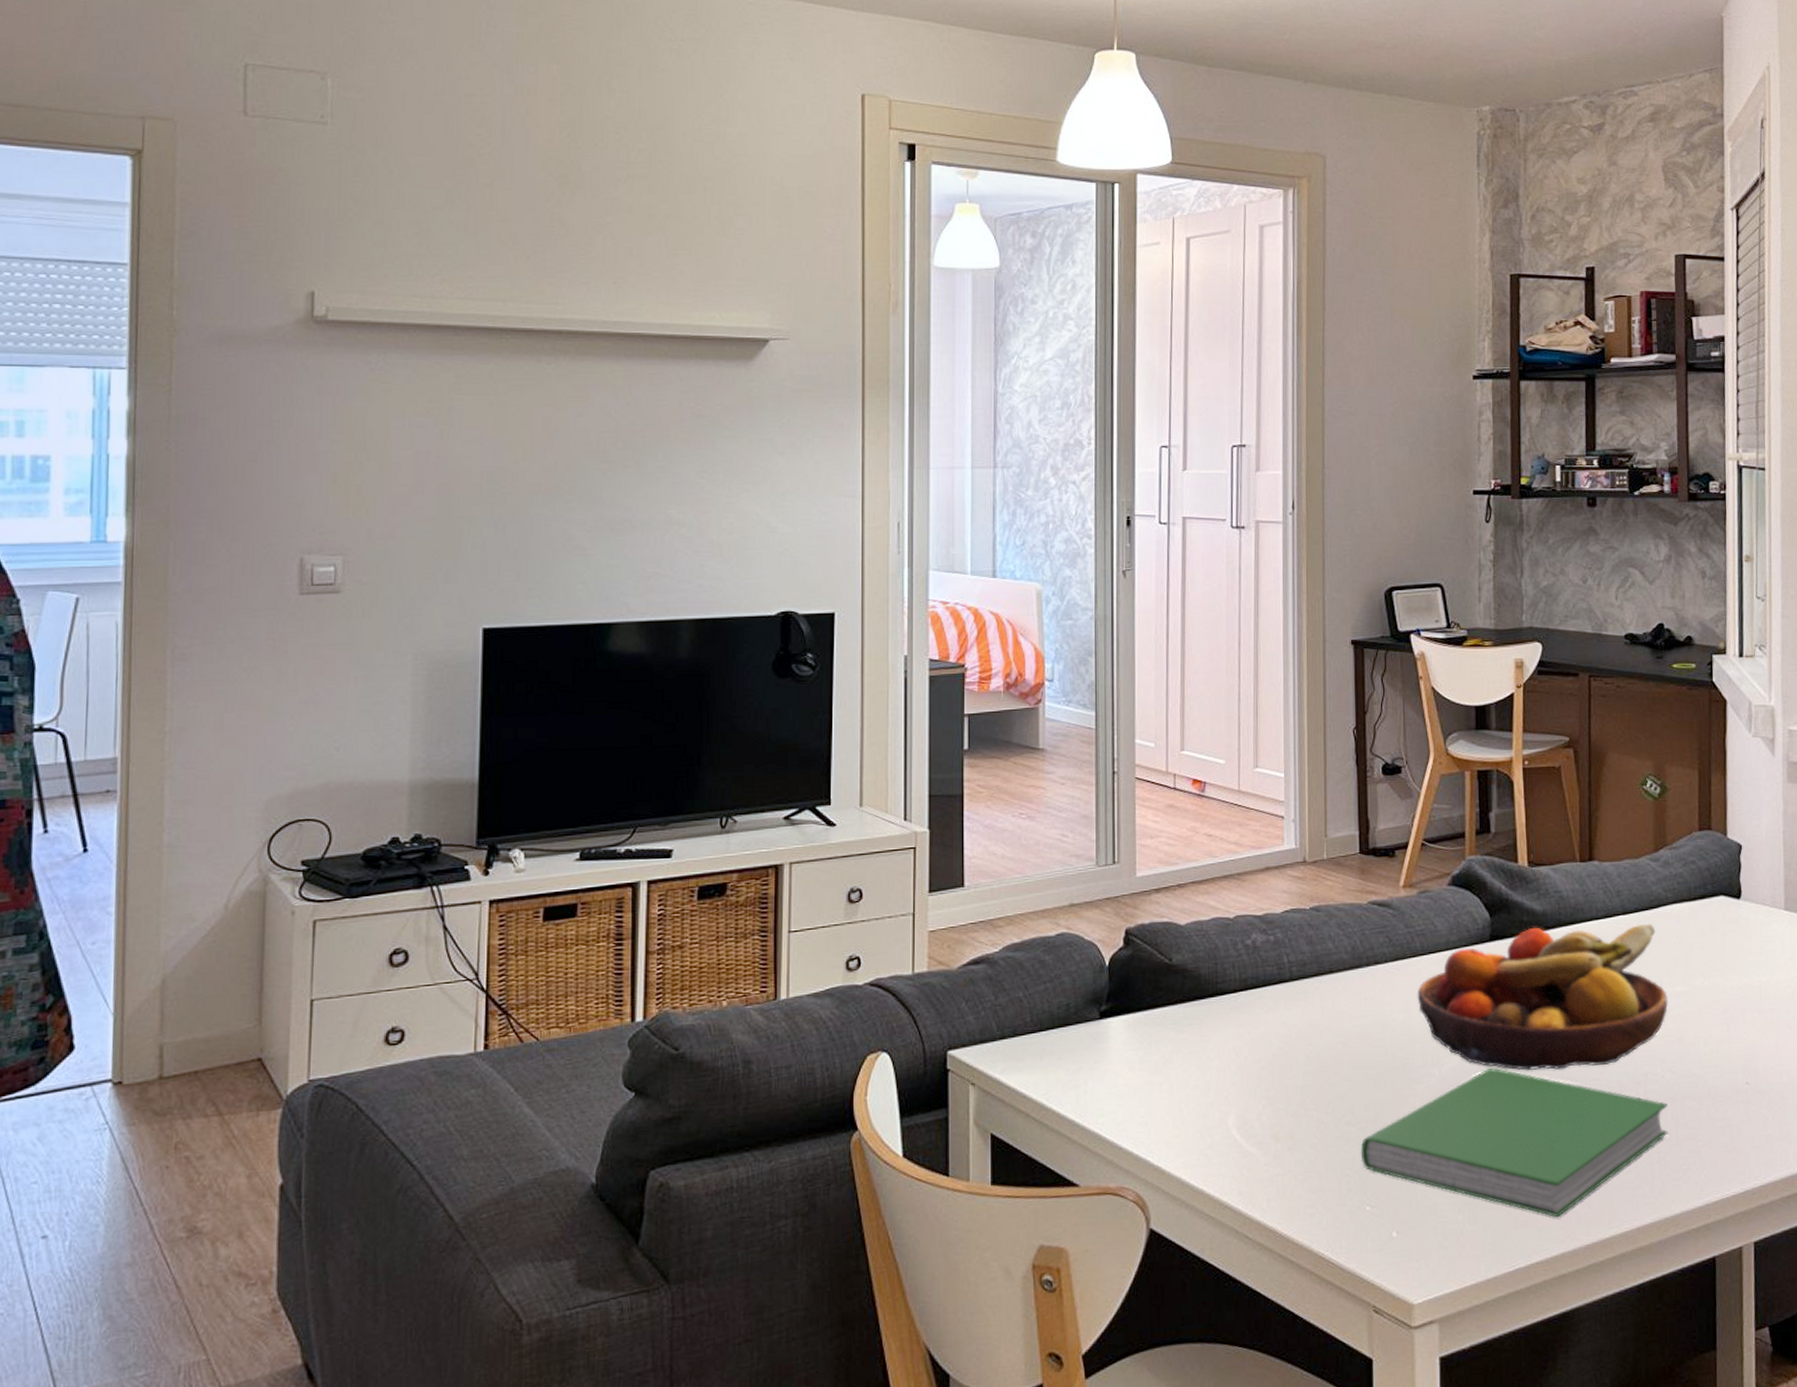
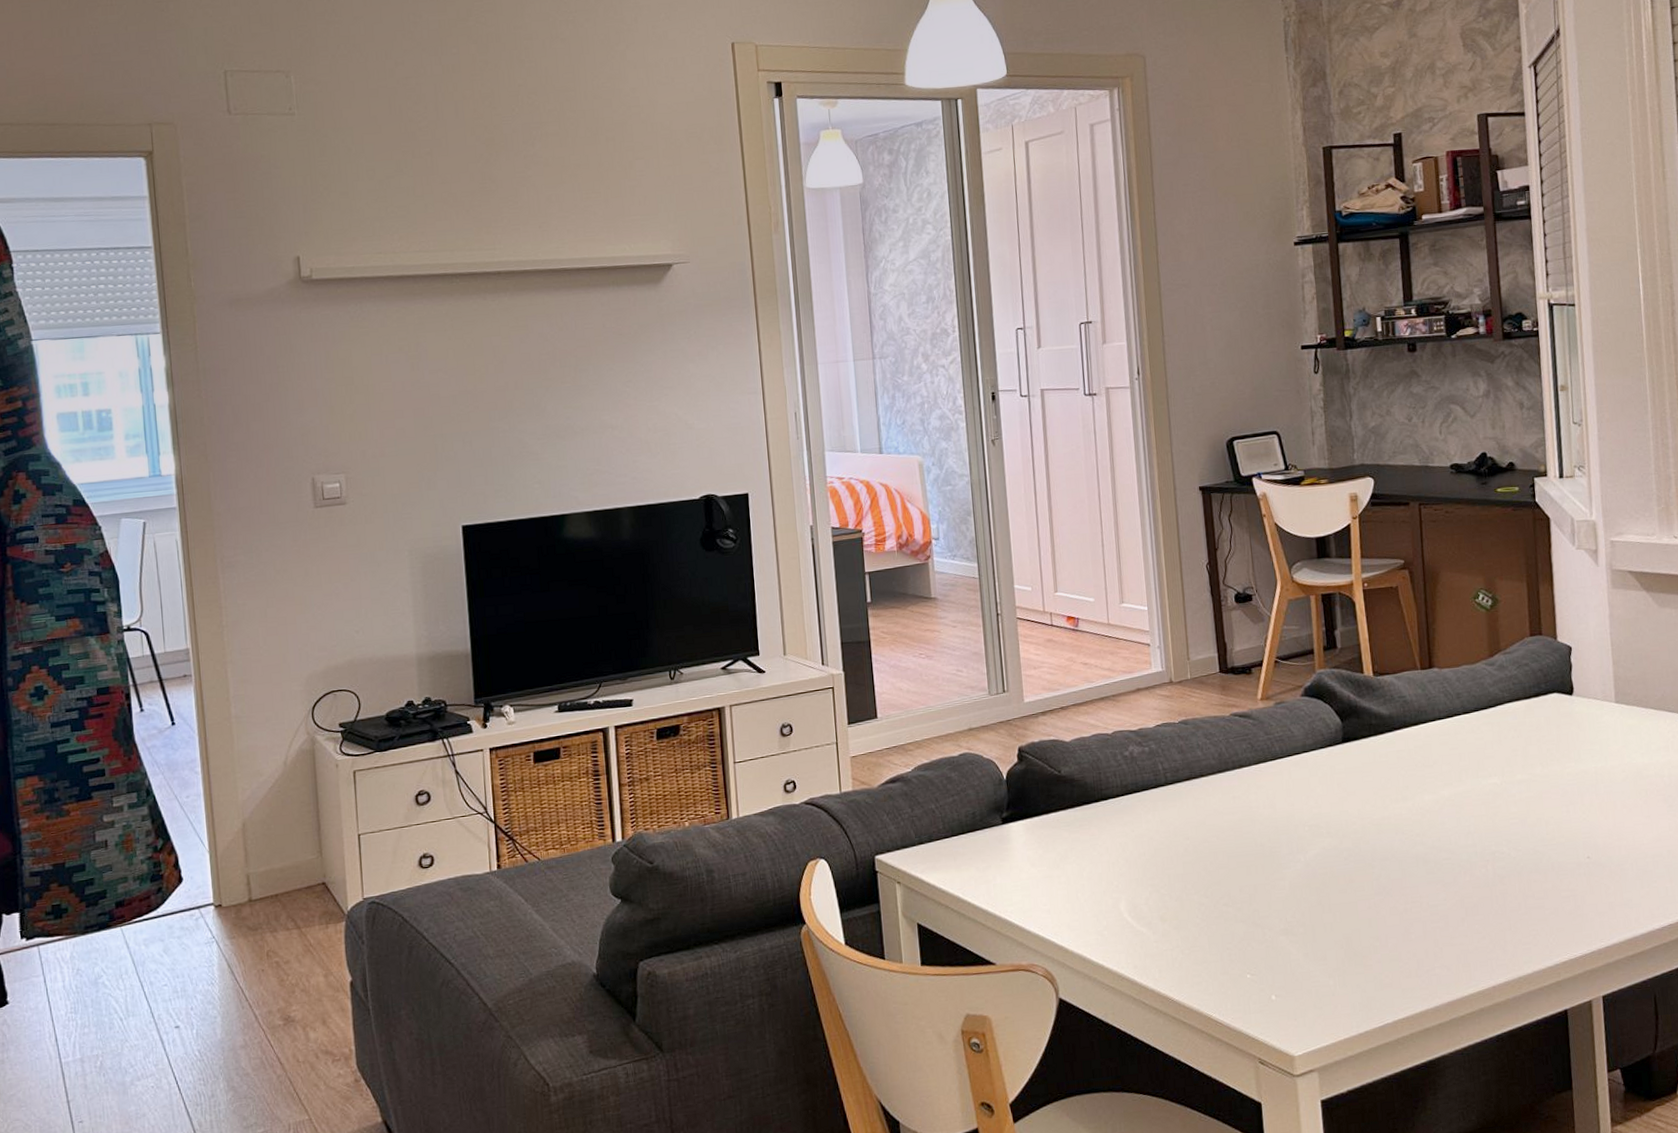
hardcover book: present [1360,1067,1668,1218] -> none [1238,852,1517,980]
fruit bowl: present [1417,923,1669,1071] -> none [1280,720,1511,855]

